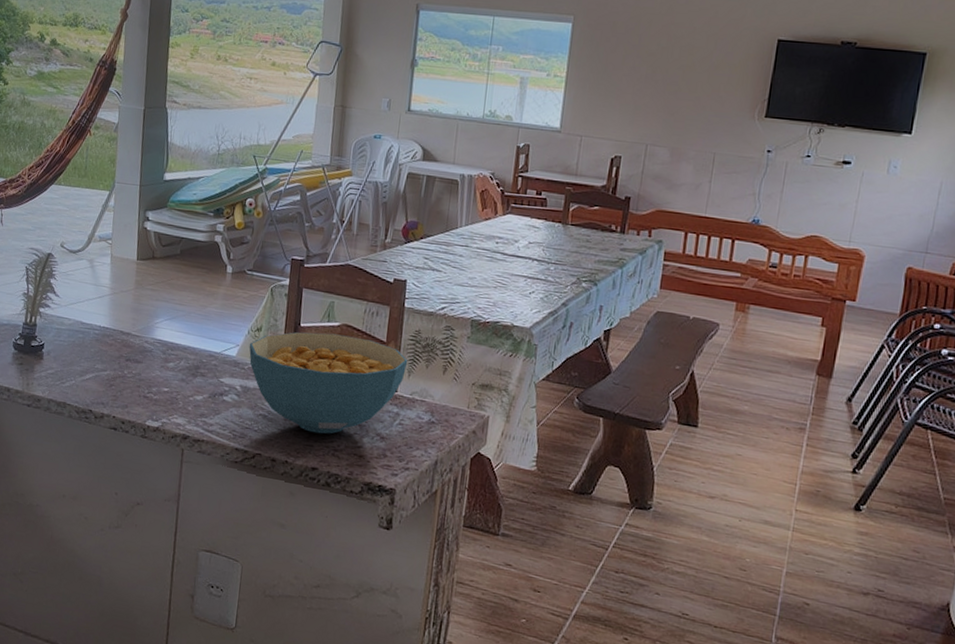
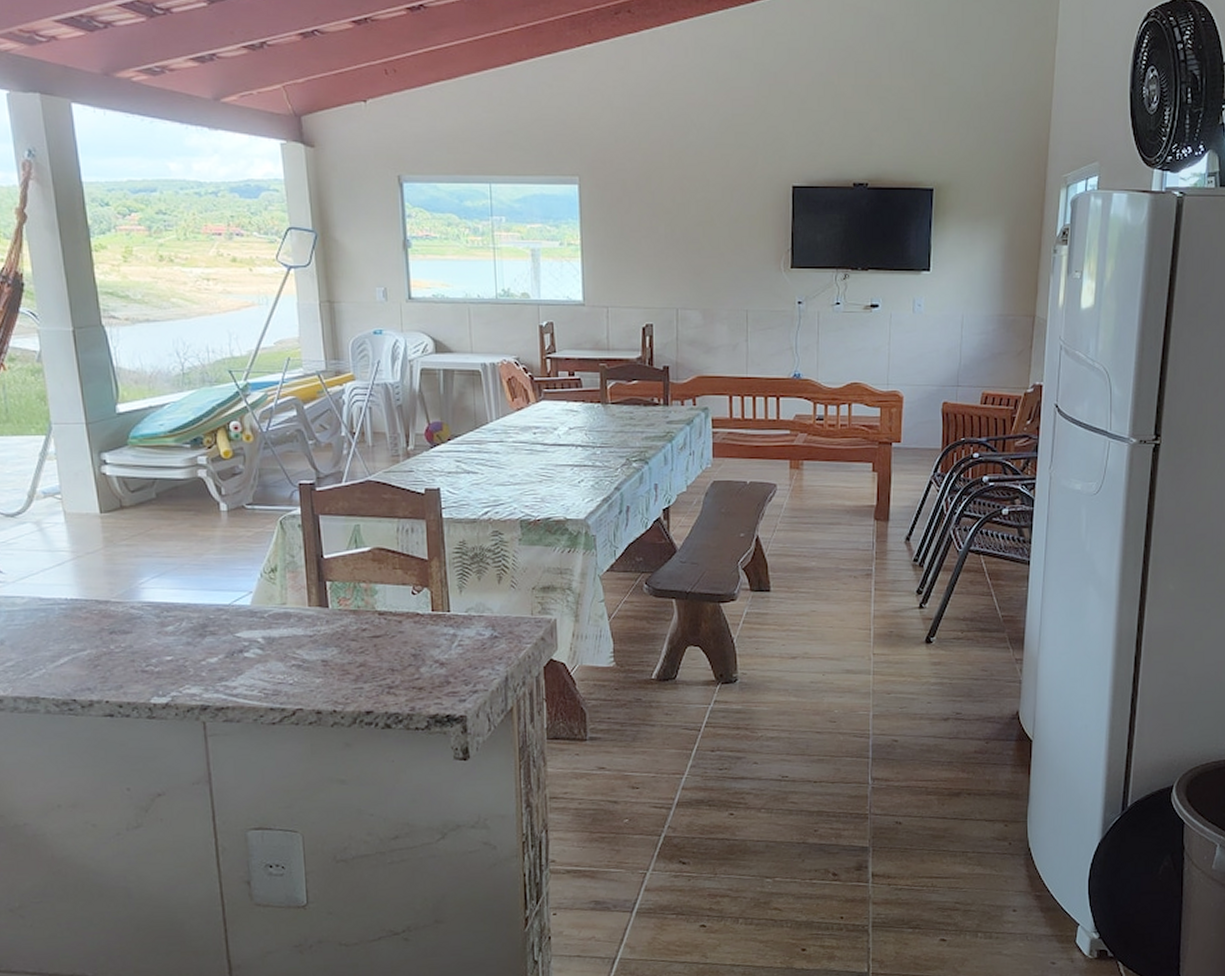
cereal bowl: present [249,332,408,434] -> none [264,560,457,674]

